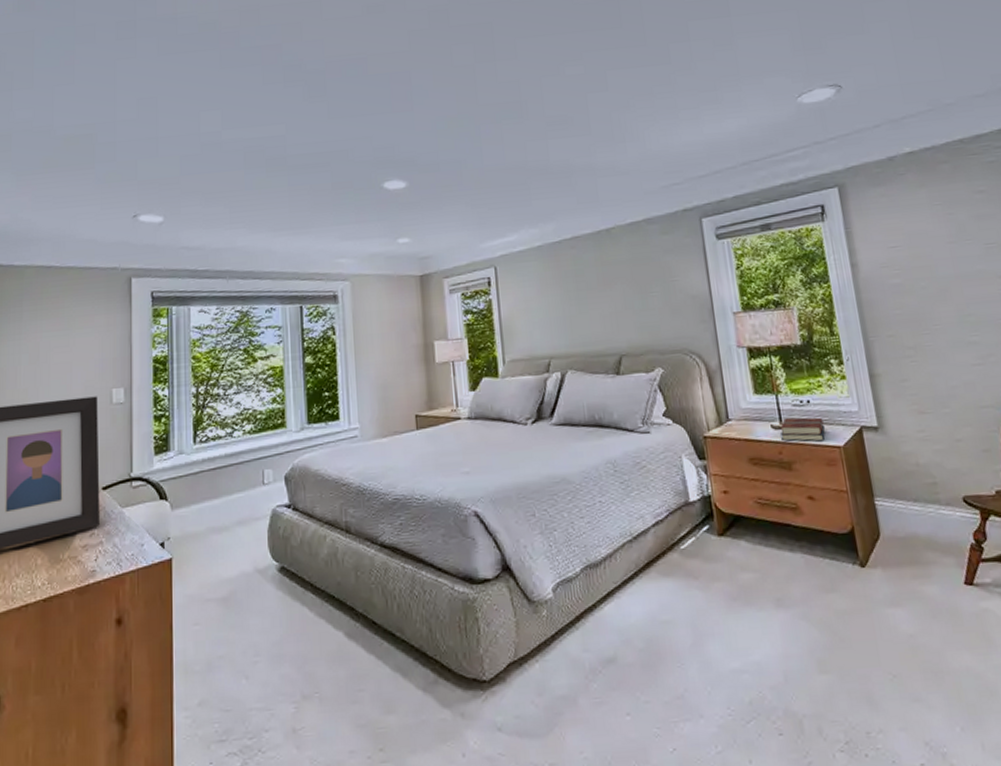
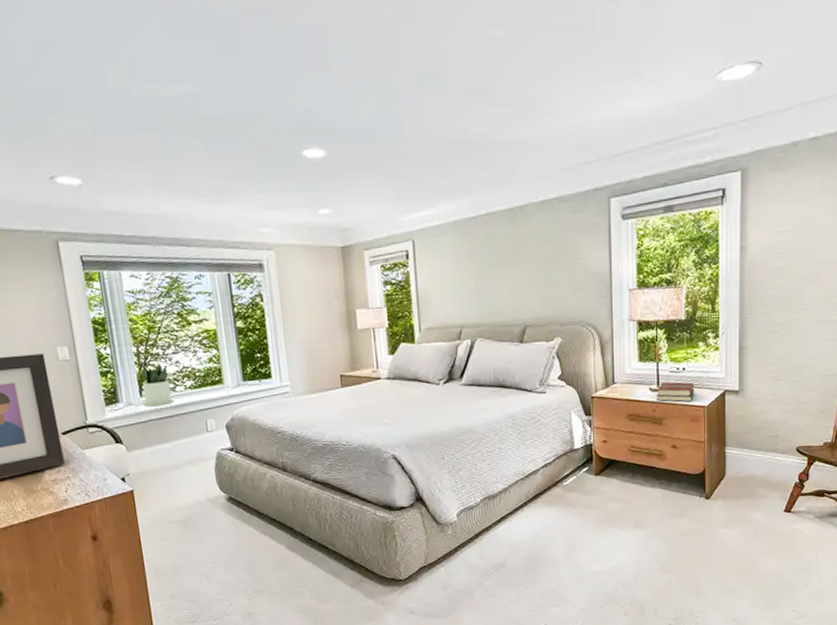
planter: none [196,405,230,456] -> present [141,364,174,407]

